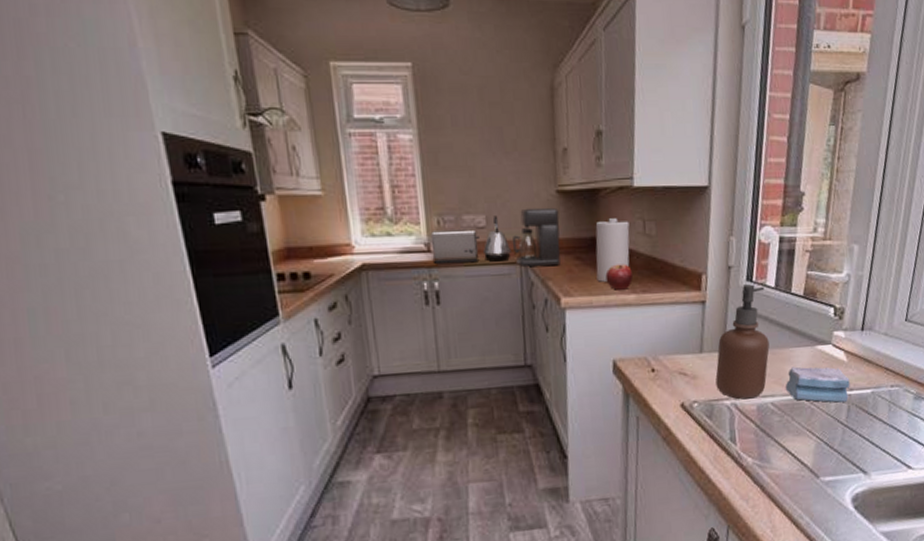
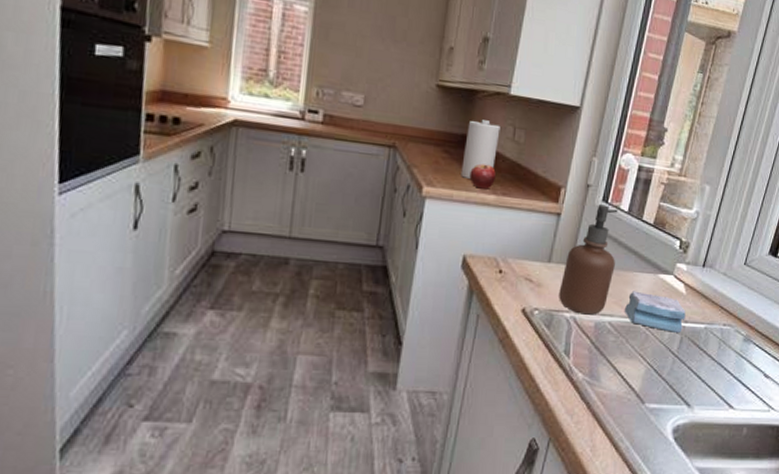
toaster: present [430,229,479,265] -> none [304,99,355,138]
kettle: present [482,215,511,262] -> none [355,97,383,142]
coffee maker: present [512,207,561,268] -> none [385,95,436,156]

